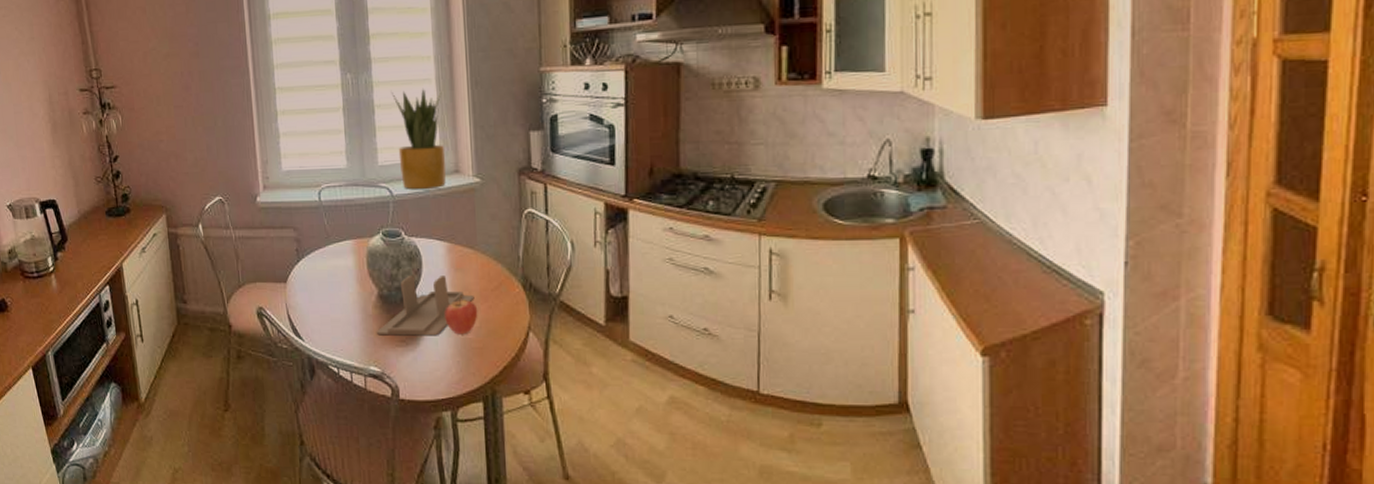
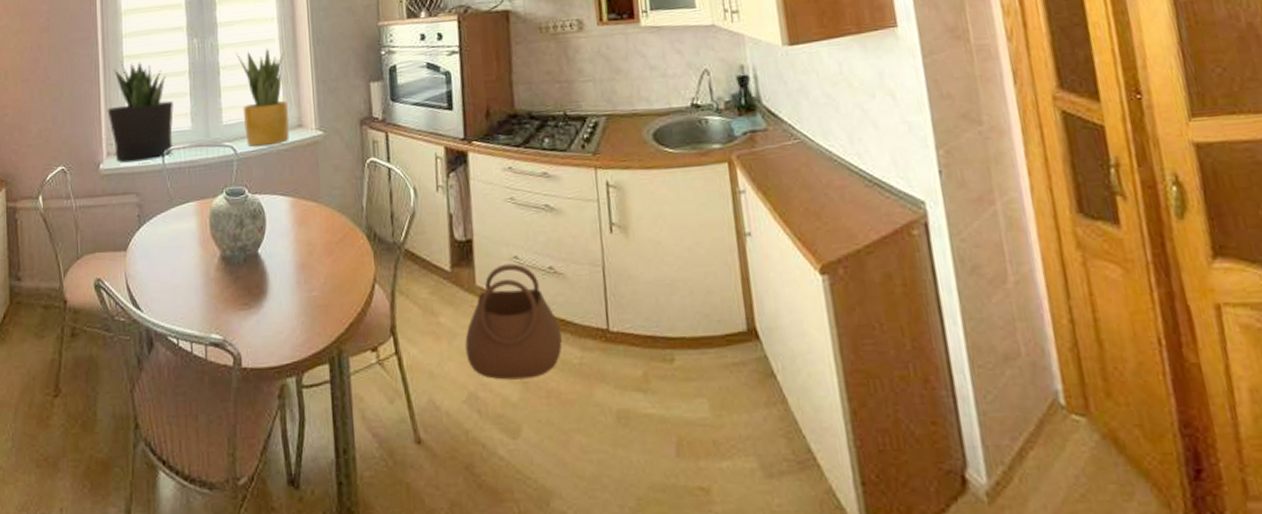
planter: none [261,90,329,198] -> present [107,59,173,164]
napkin holder: present [377,274,475,336] -> none [219,231,319,299]
fruit: present [445,294,478,335] -> none [289,250,323,293]
basket: none [616,322,711,431] -> present [465,263,562,380]

